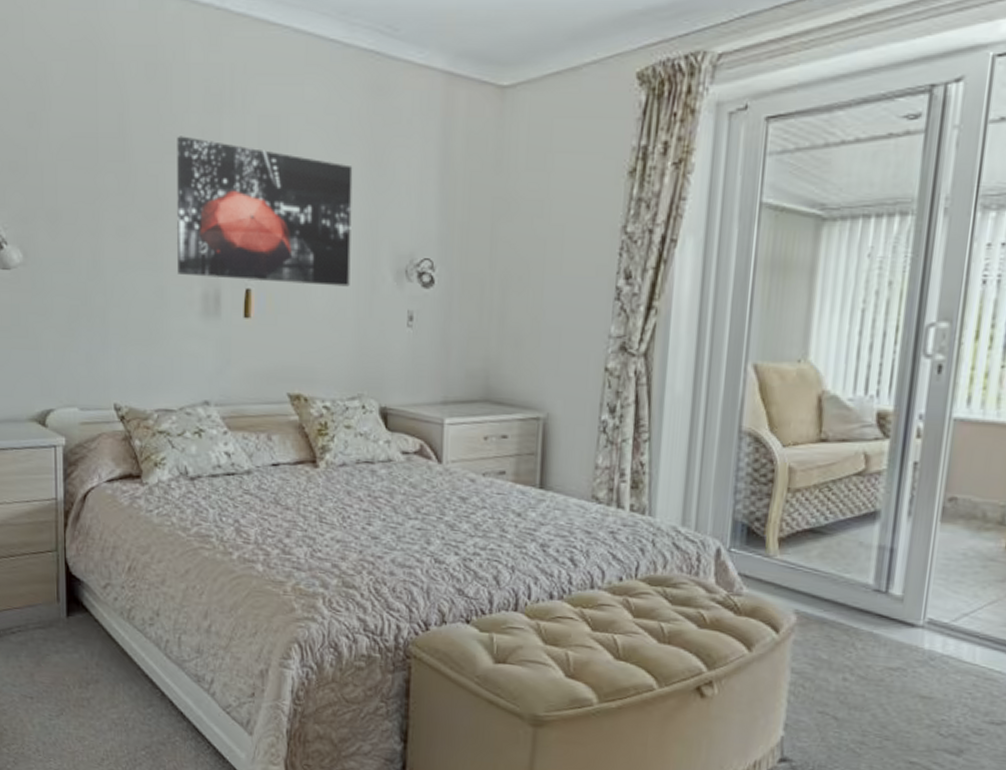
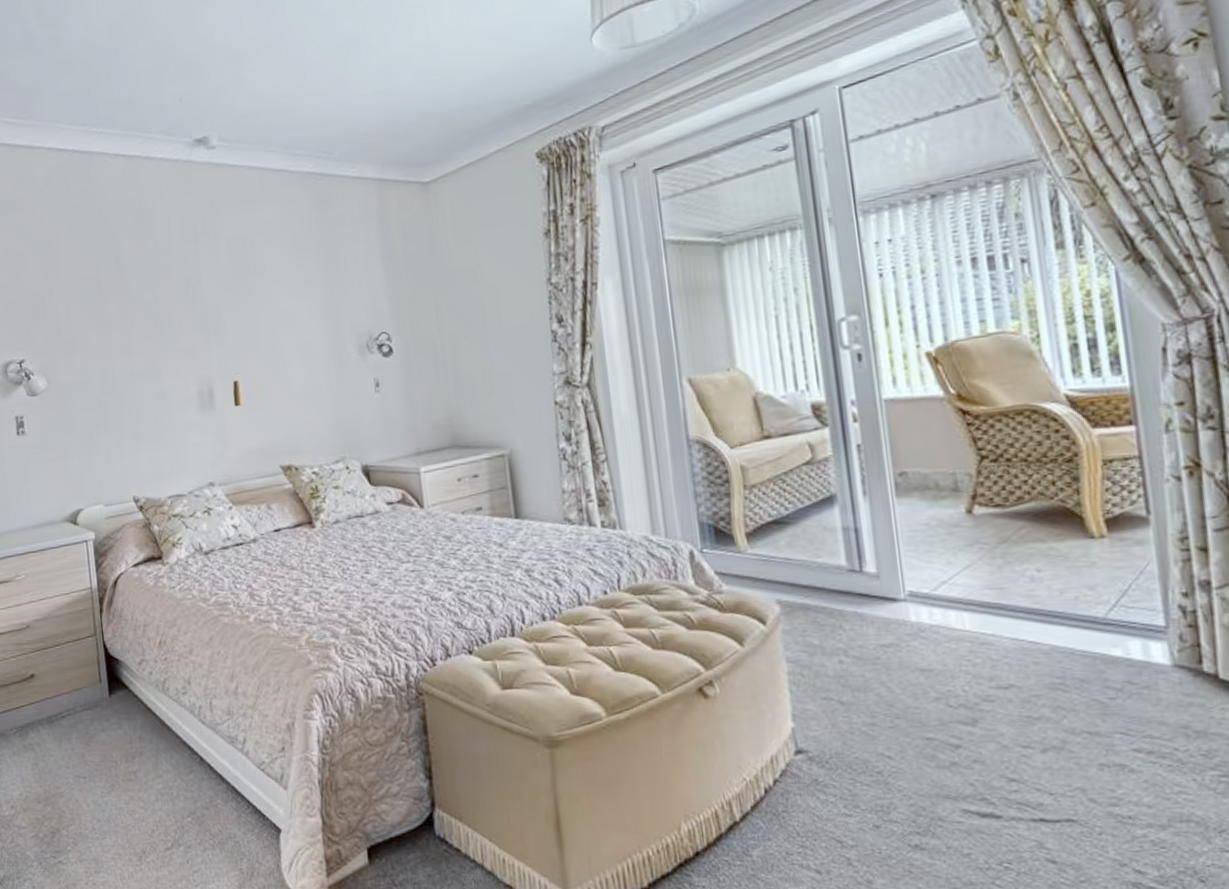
wall art: present [176,136,353,287] -> none [164,265,321,378]

